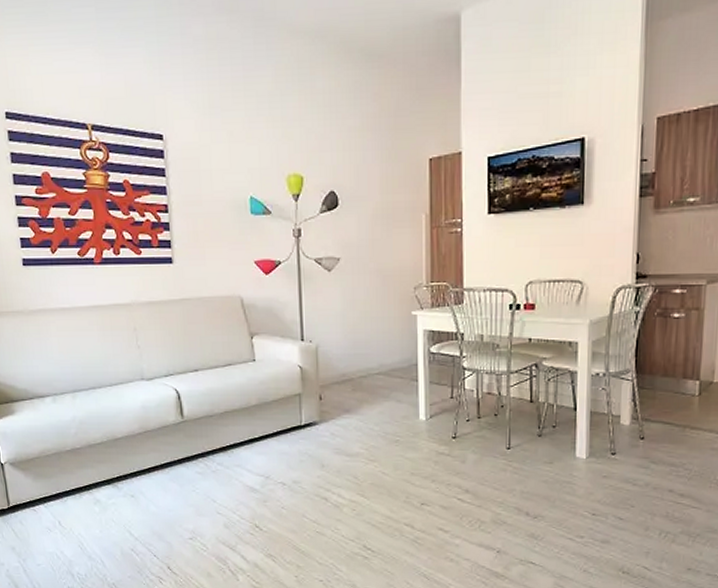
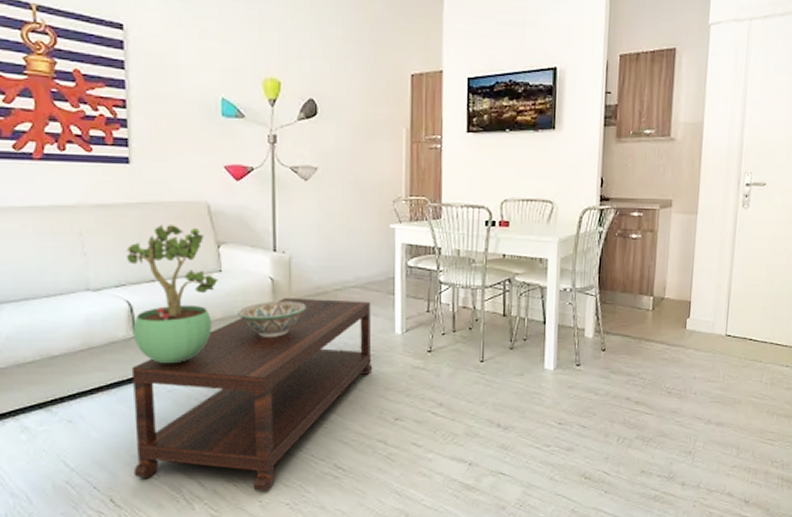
potted plant: none [173,319,253,447] -> present [127,225,219,364]
coffee table: none [181,385,398,568] -> present [131,297,373,492]
decorative bowl: none [270,388,333,422] -> present [236,300,306,337]

